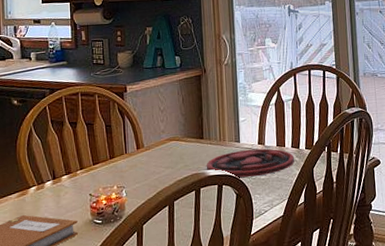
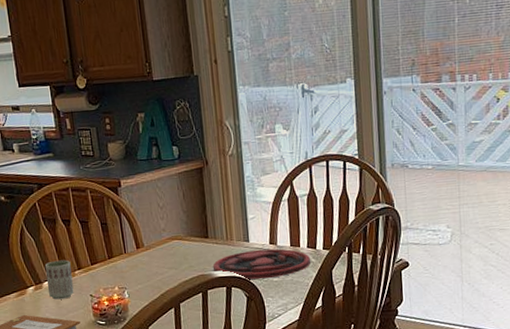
cup: none [48,160,74,200] -> present [44,260,74,300]

